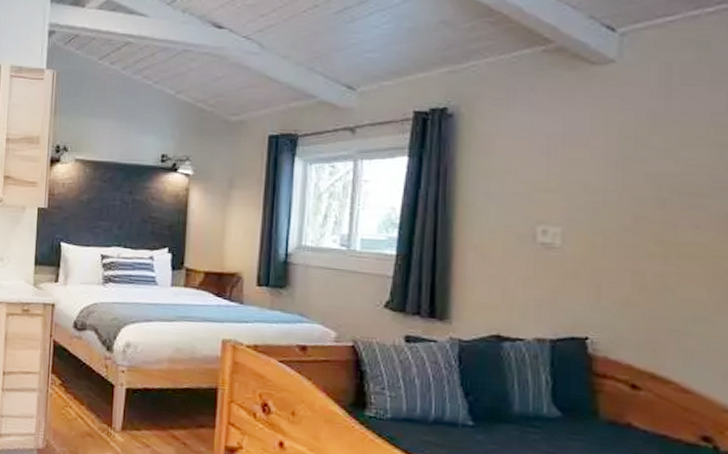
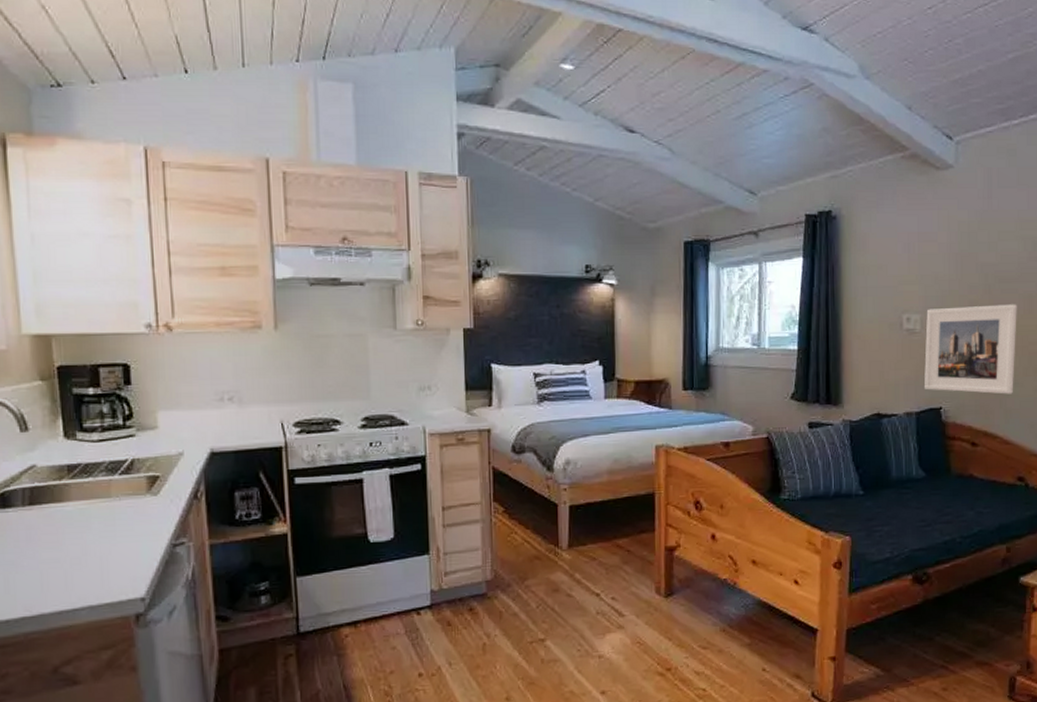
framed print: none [564,221,706,332] -> present [924,304,1017,394]

